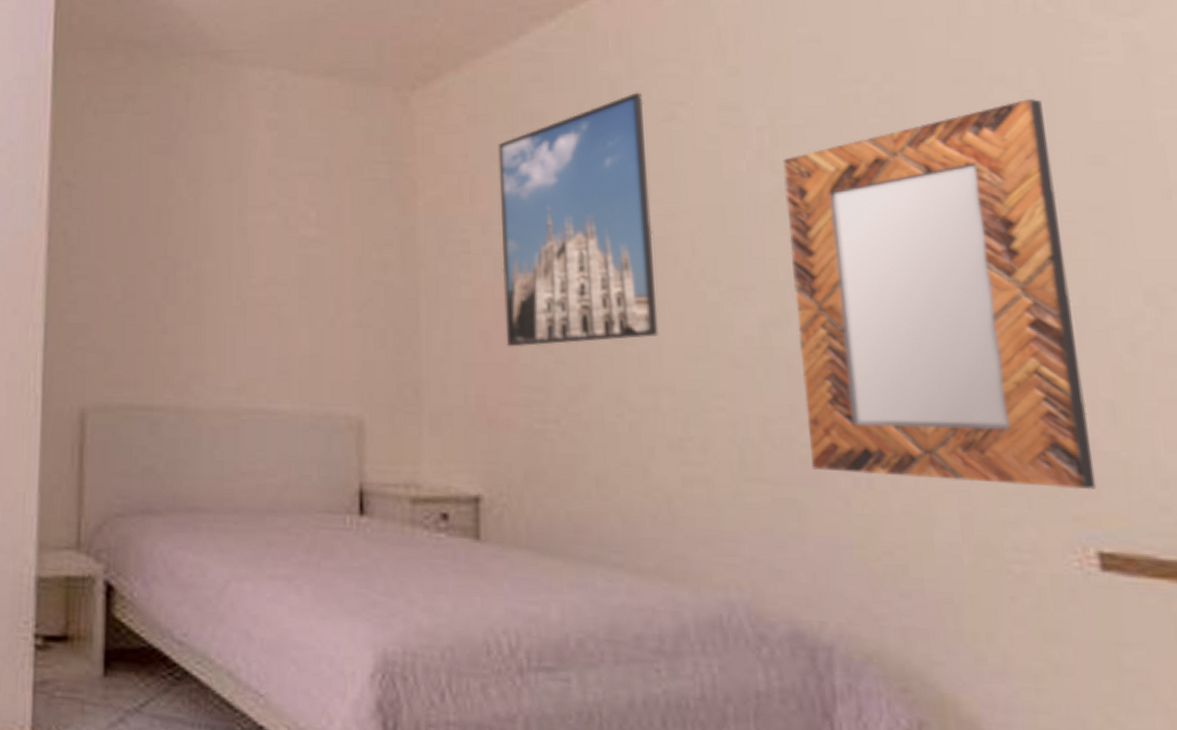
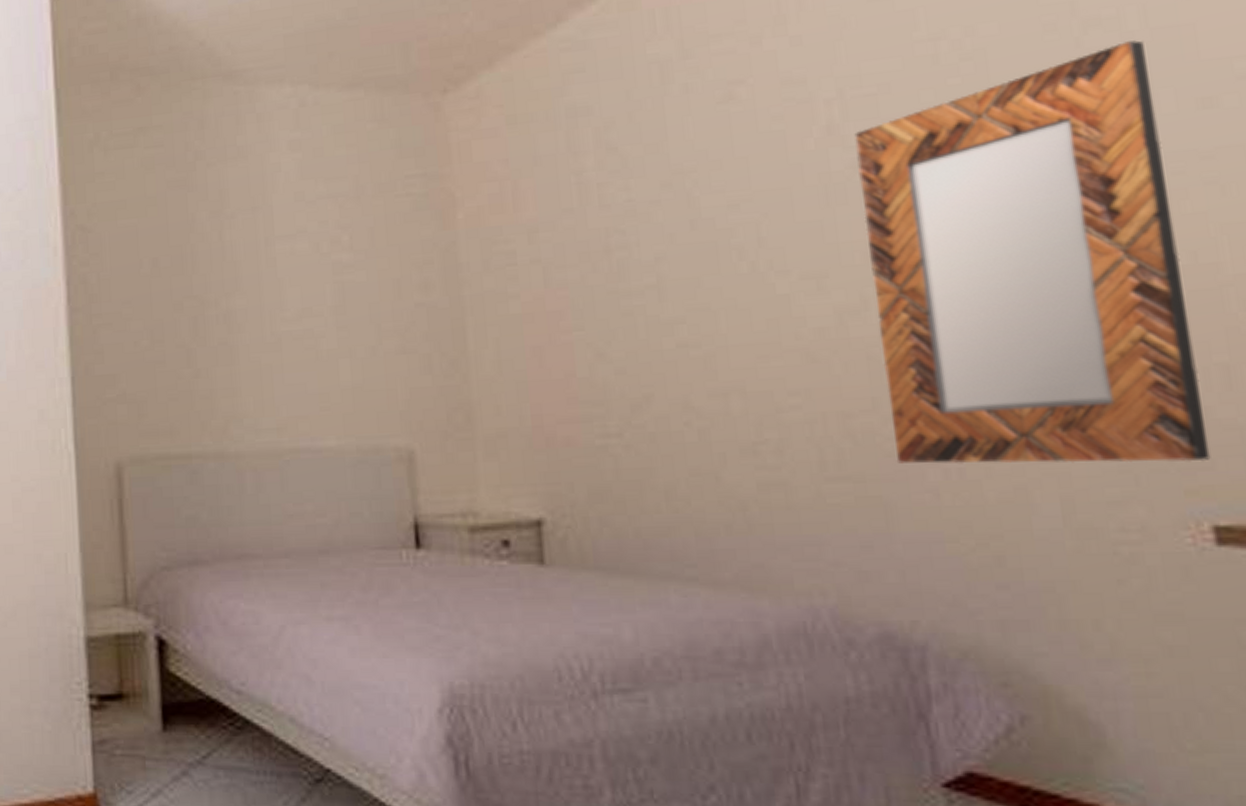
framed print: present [498,92,659,347] -> none [540,74,725,361]

